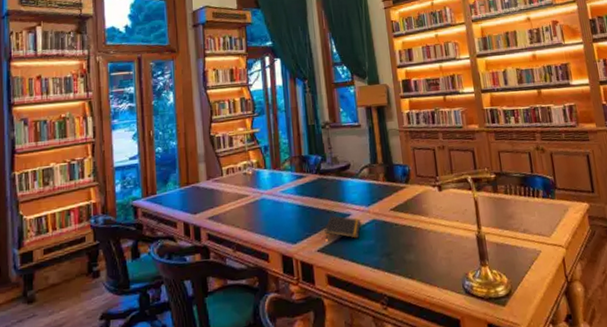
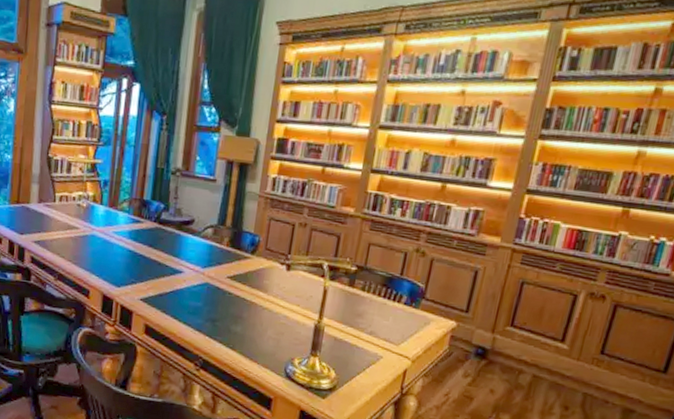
notepad: present [324,215,361,239] -> none [151,268,193,297]

